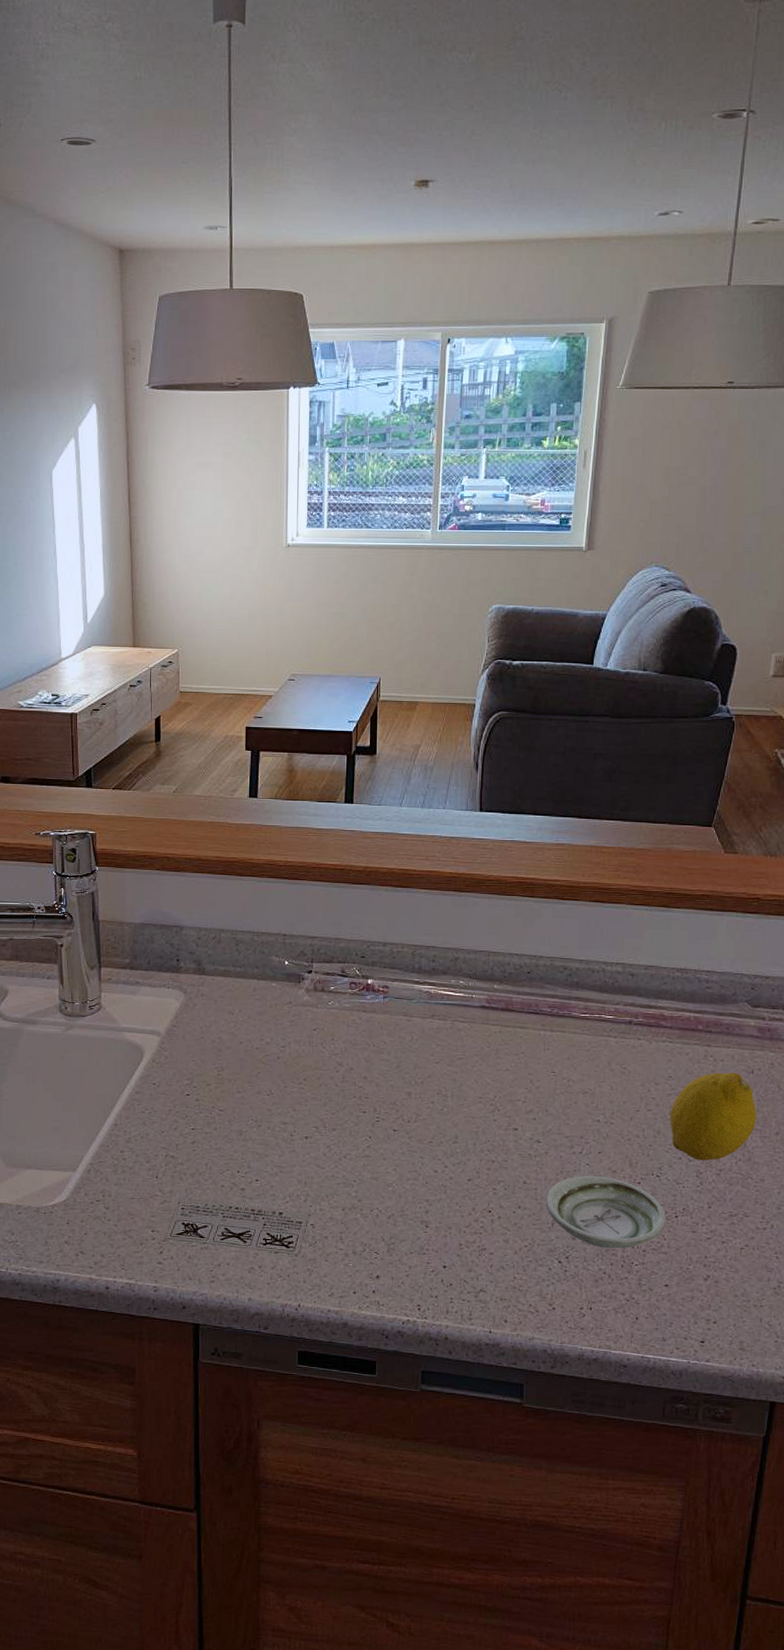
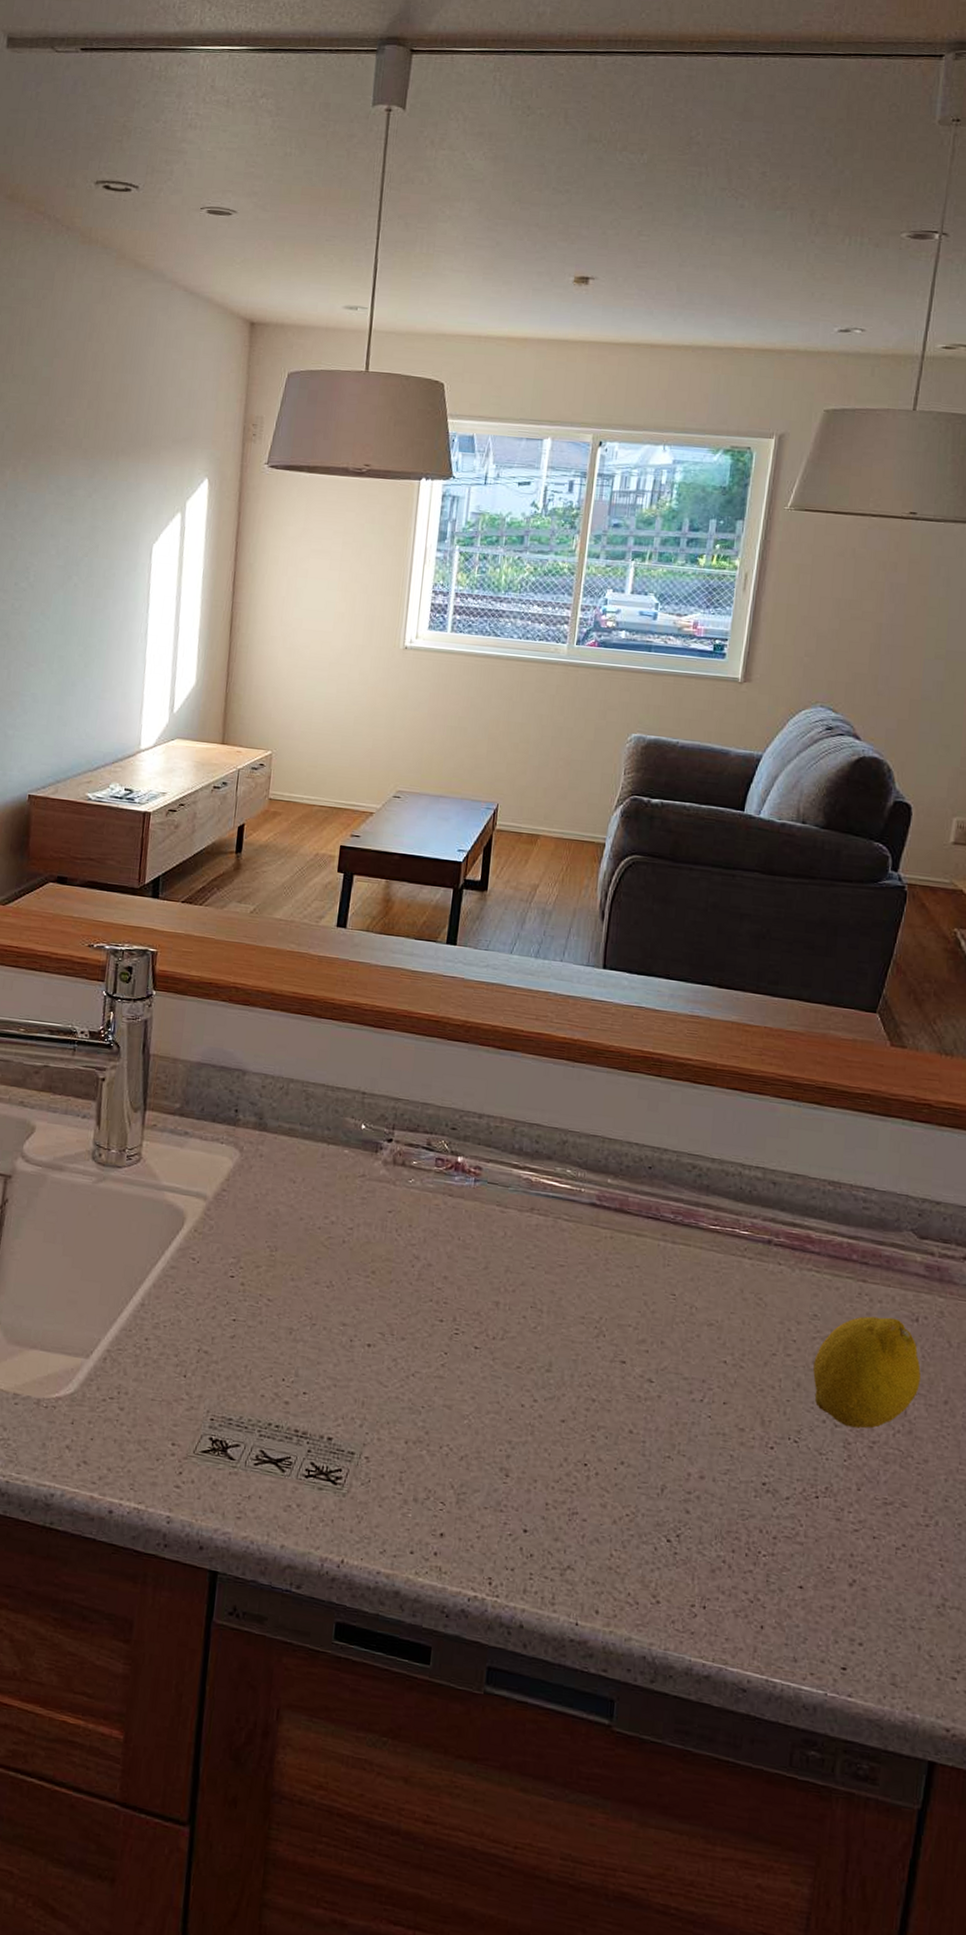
saucer: present [545,1175,666,1249] -> none [655,1430,804,1532]

